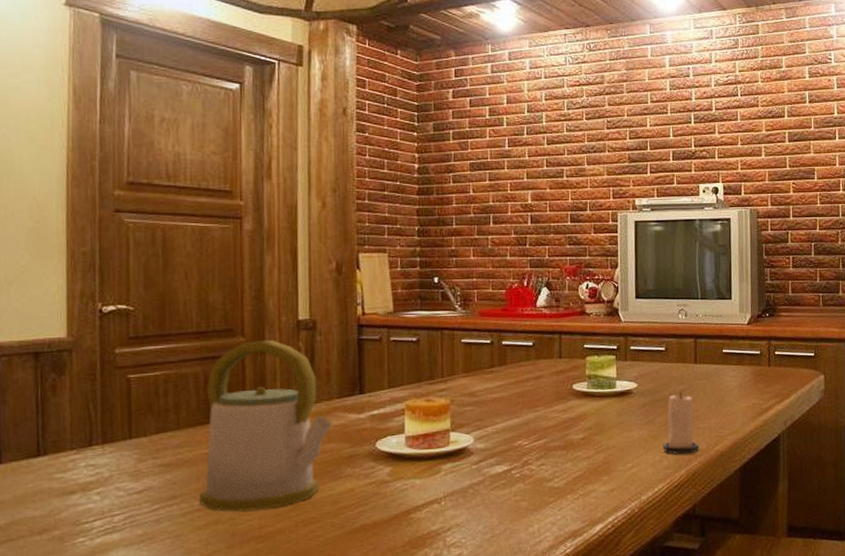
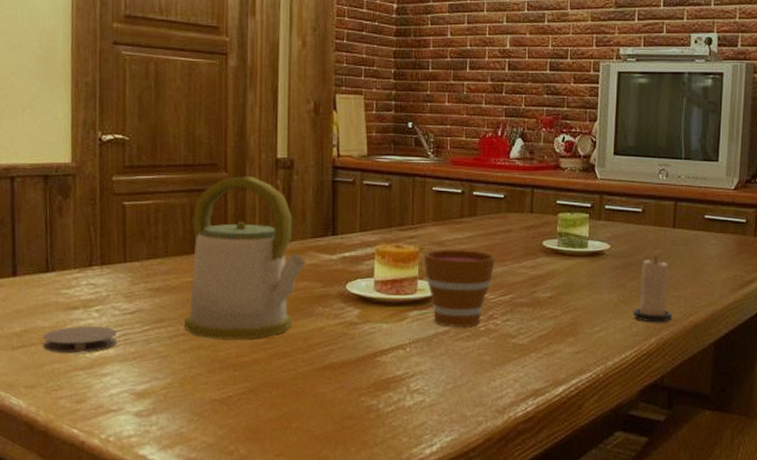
coaster: none [32,510,123,544] -> present [42,325,118,353]
cup: none [455,398,527,477] -> present [423,248,495,327]

